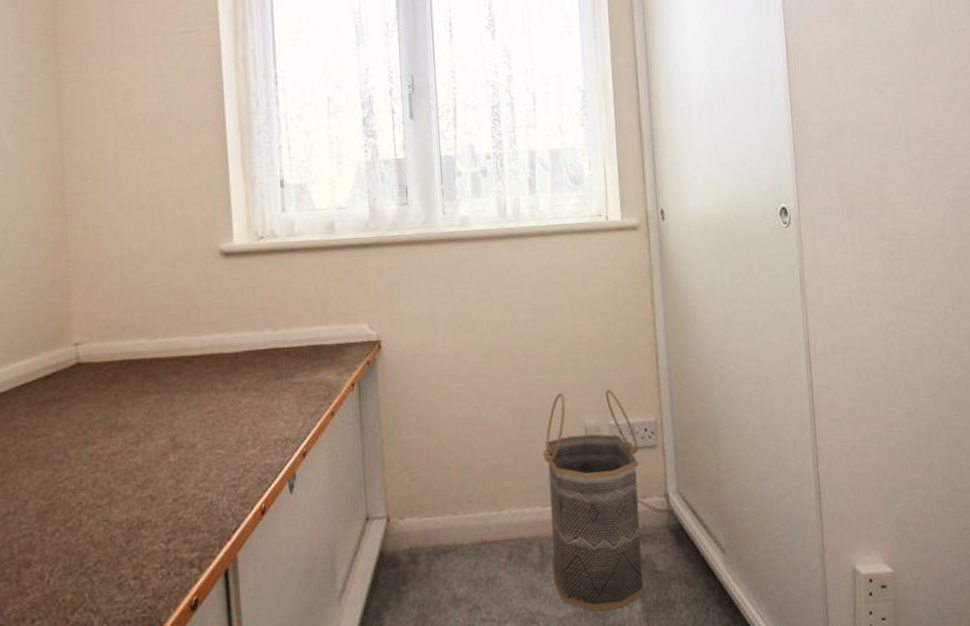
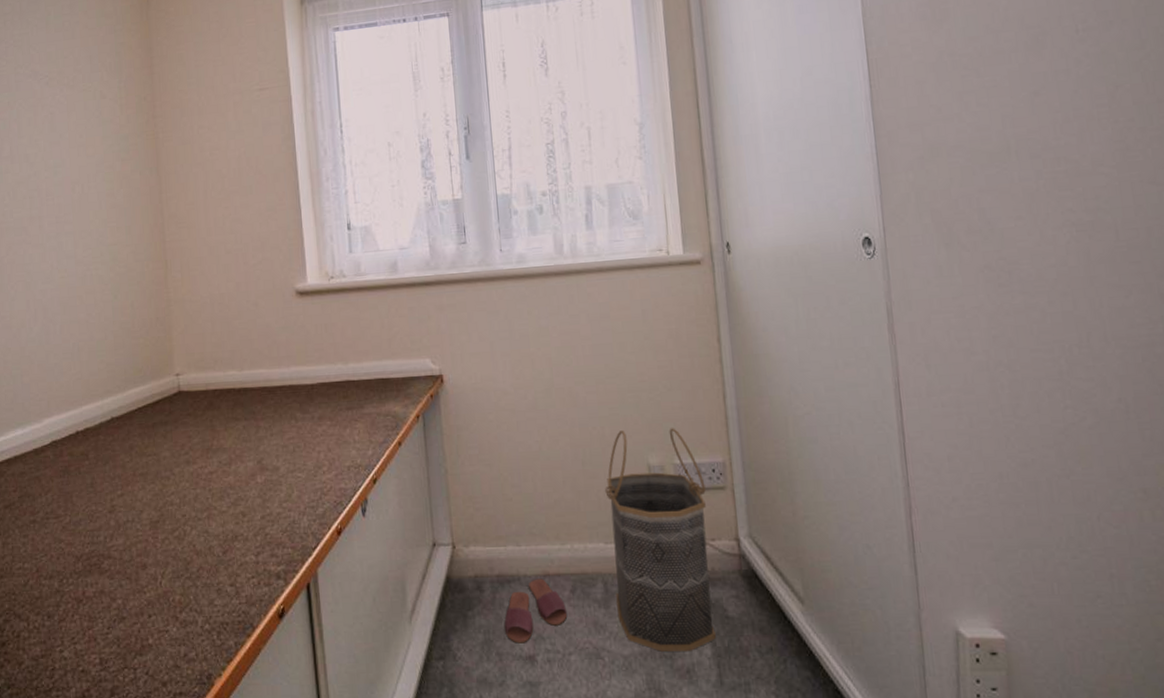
slippers: none [439,546,504,616] -> present [504,578,568,644]

